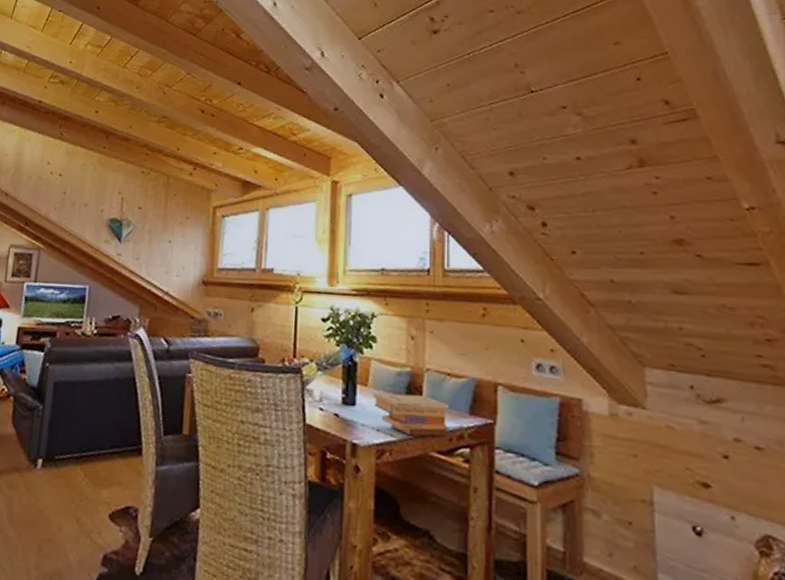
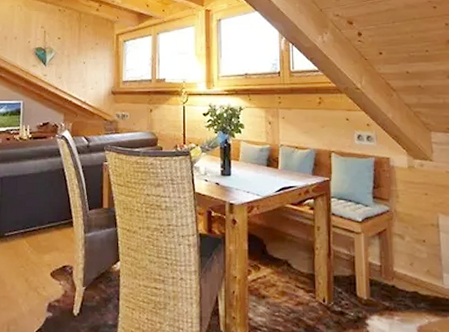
books: present [372,393,450,437] -> none [242,164,299,195]

